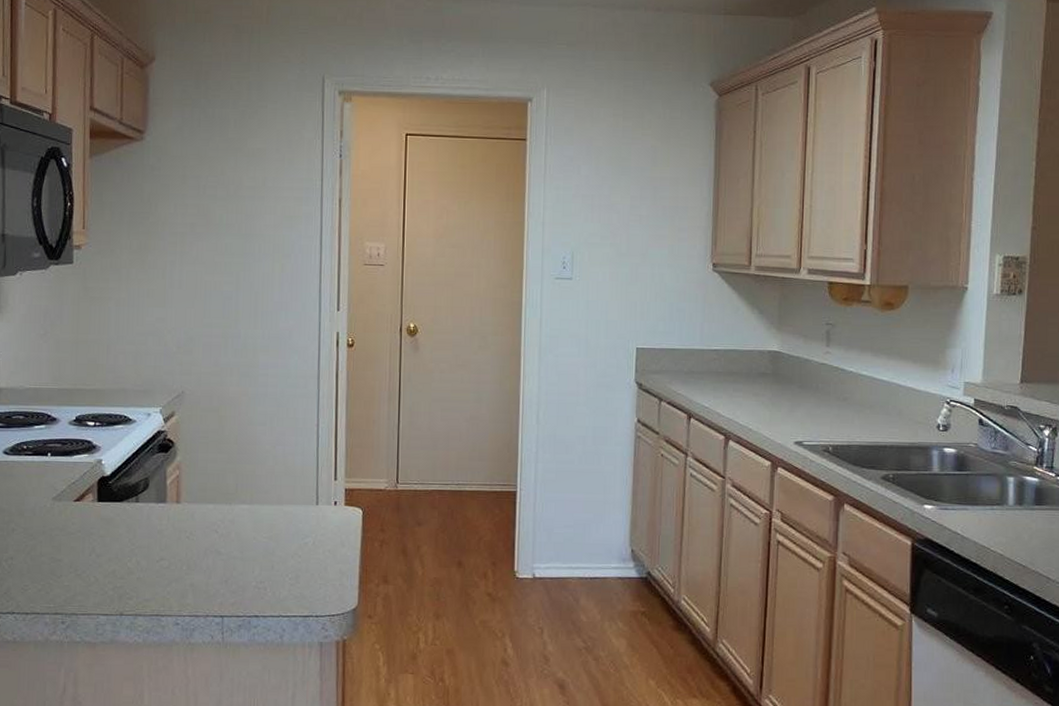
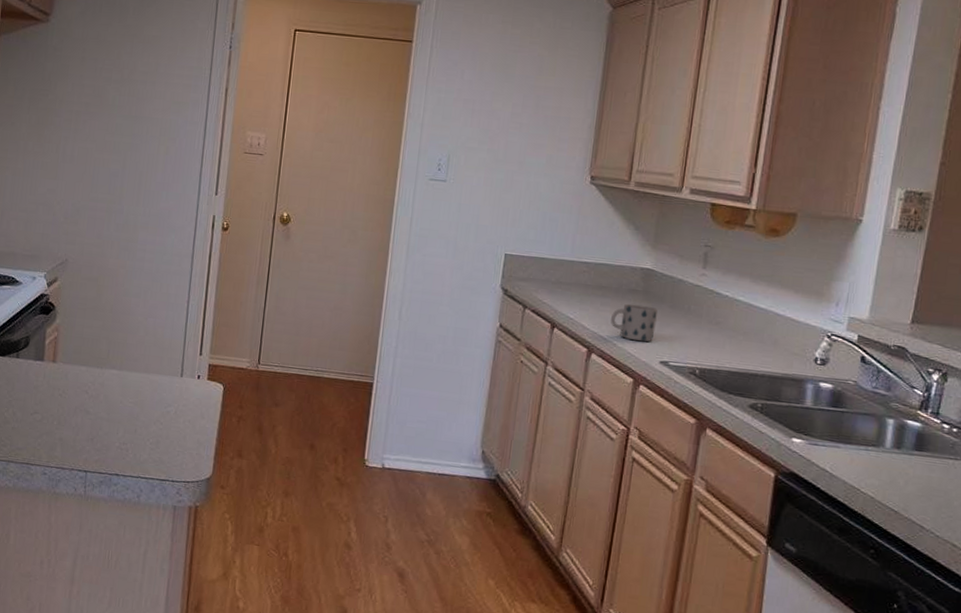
mug: none [745,387,788,424] -> present [611,303,658,342]

